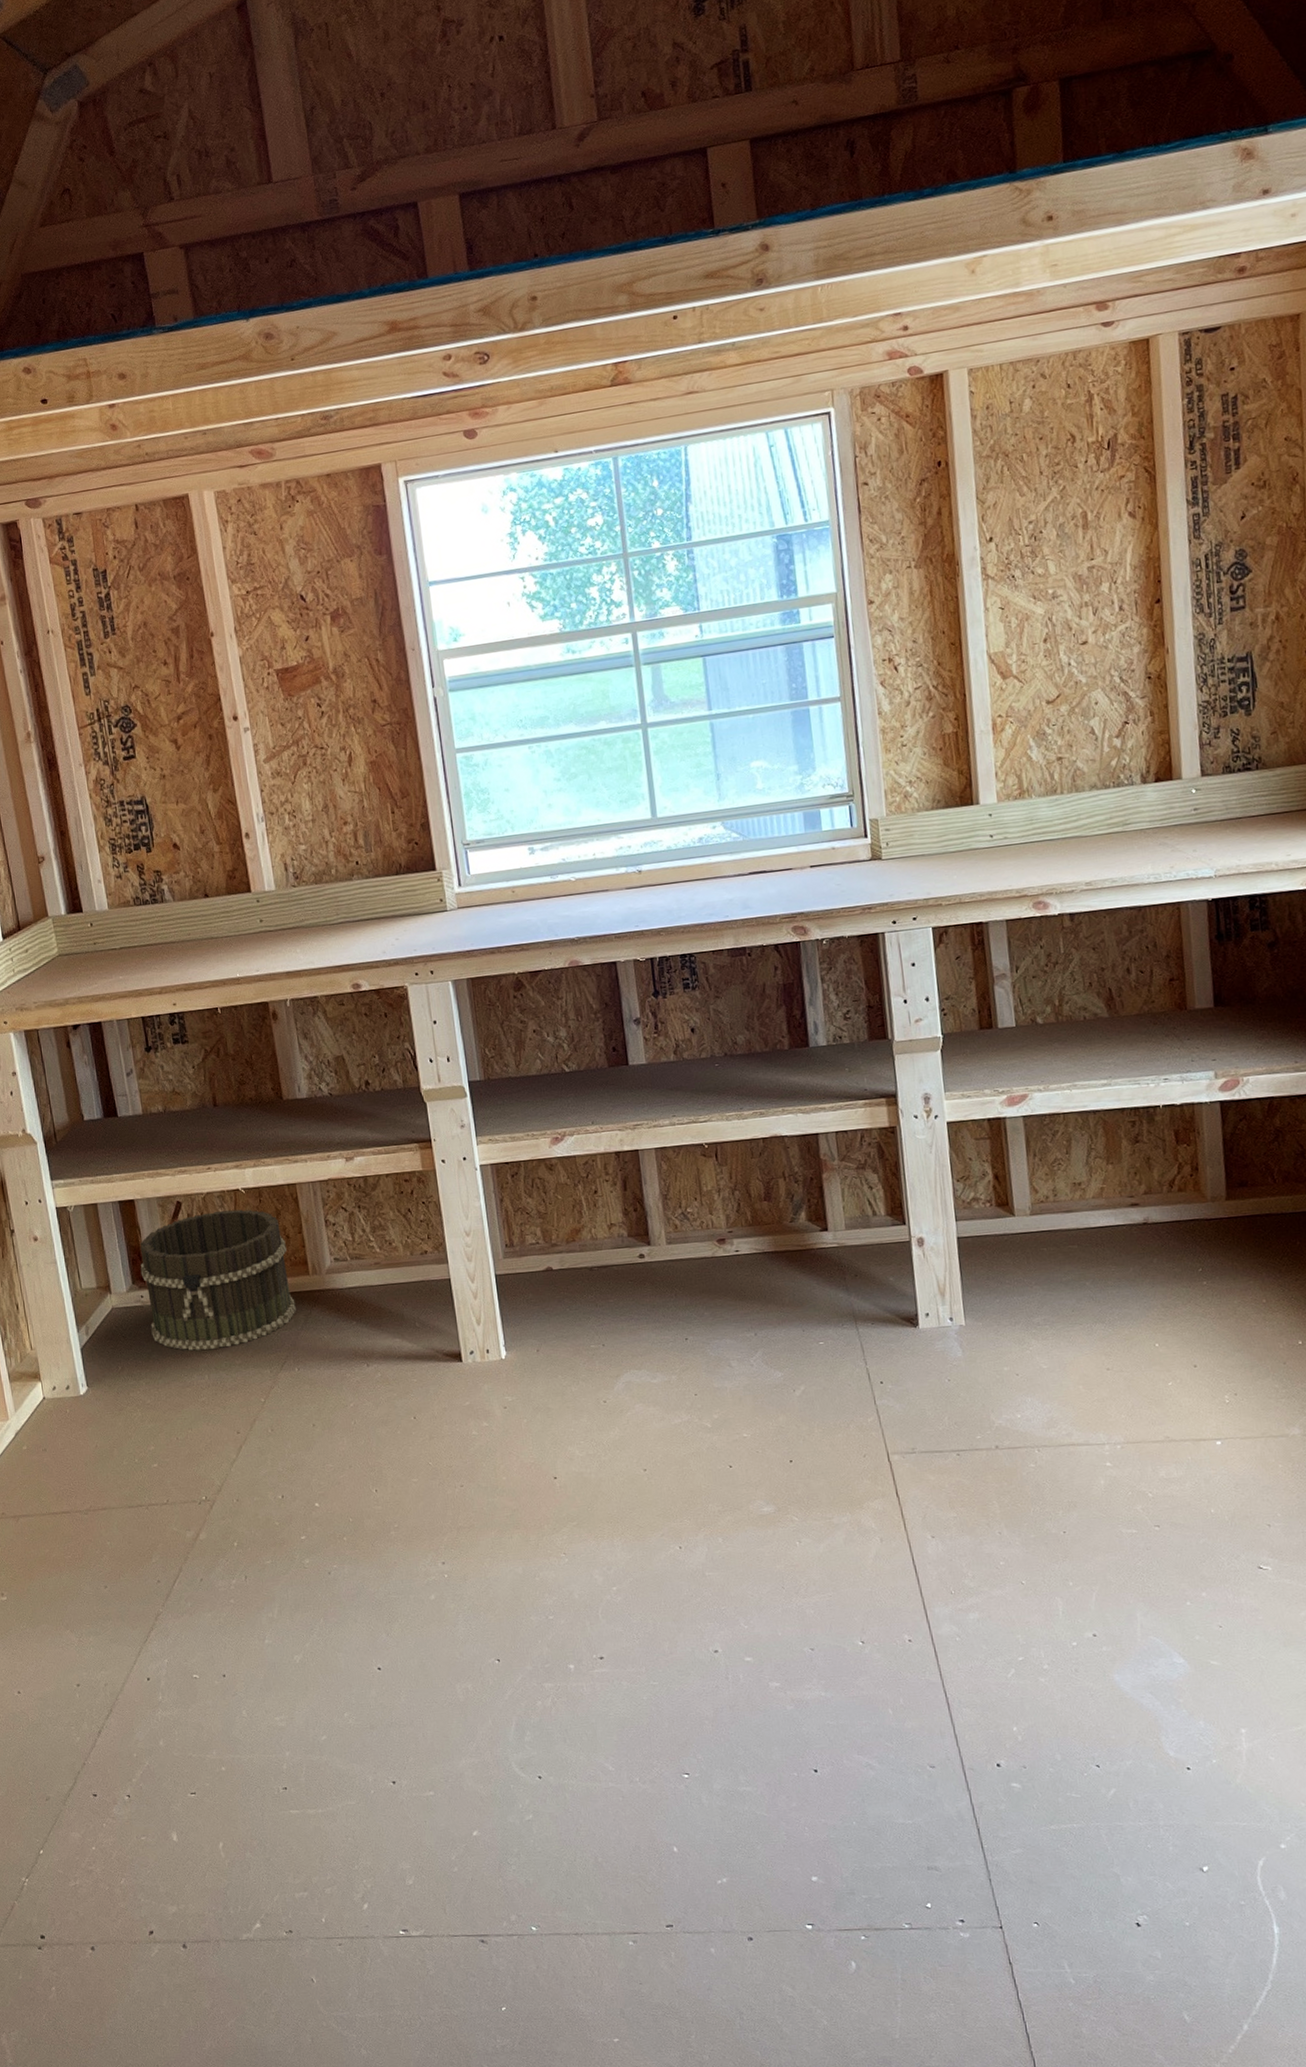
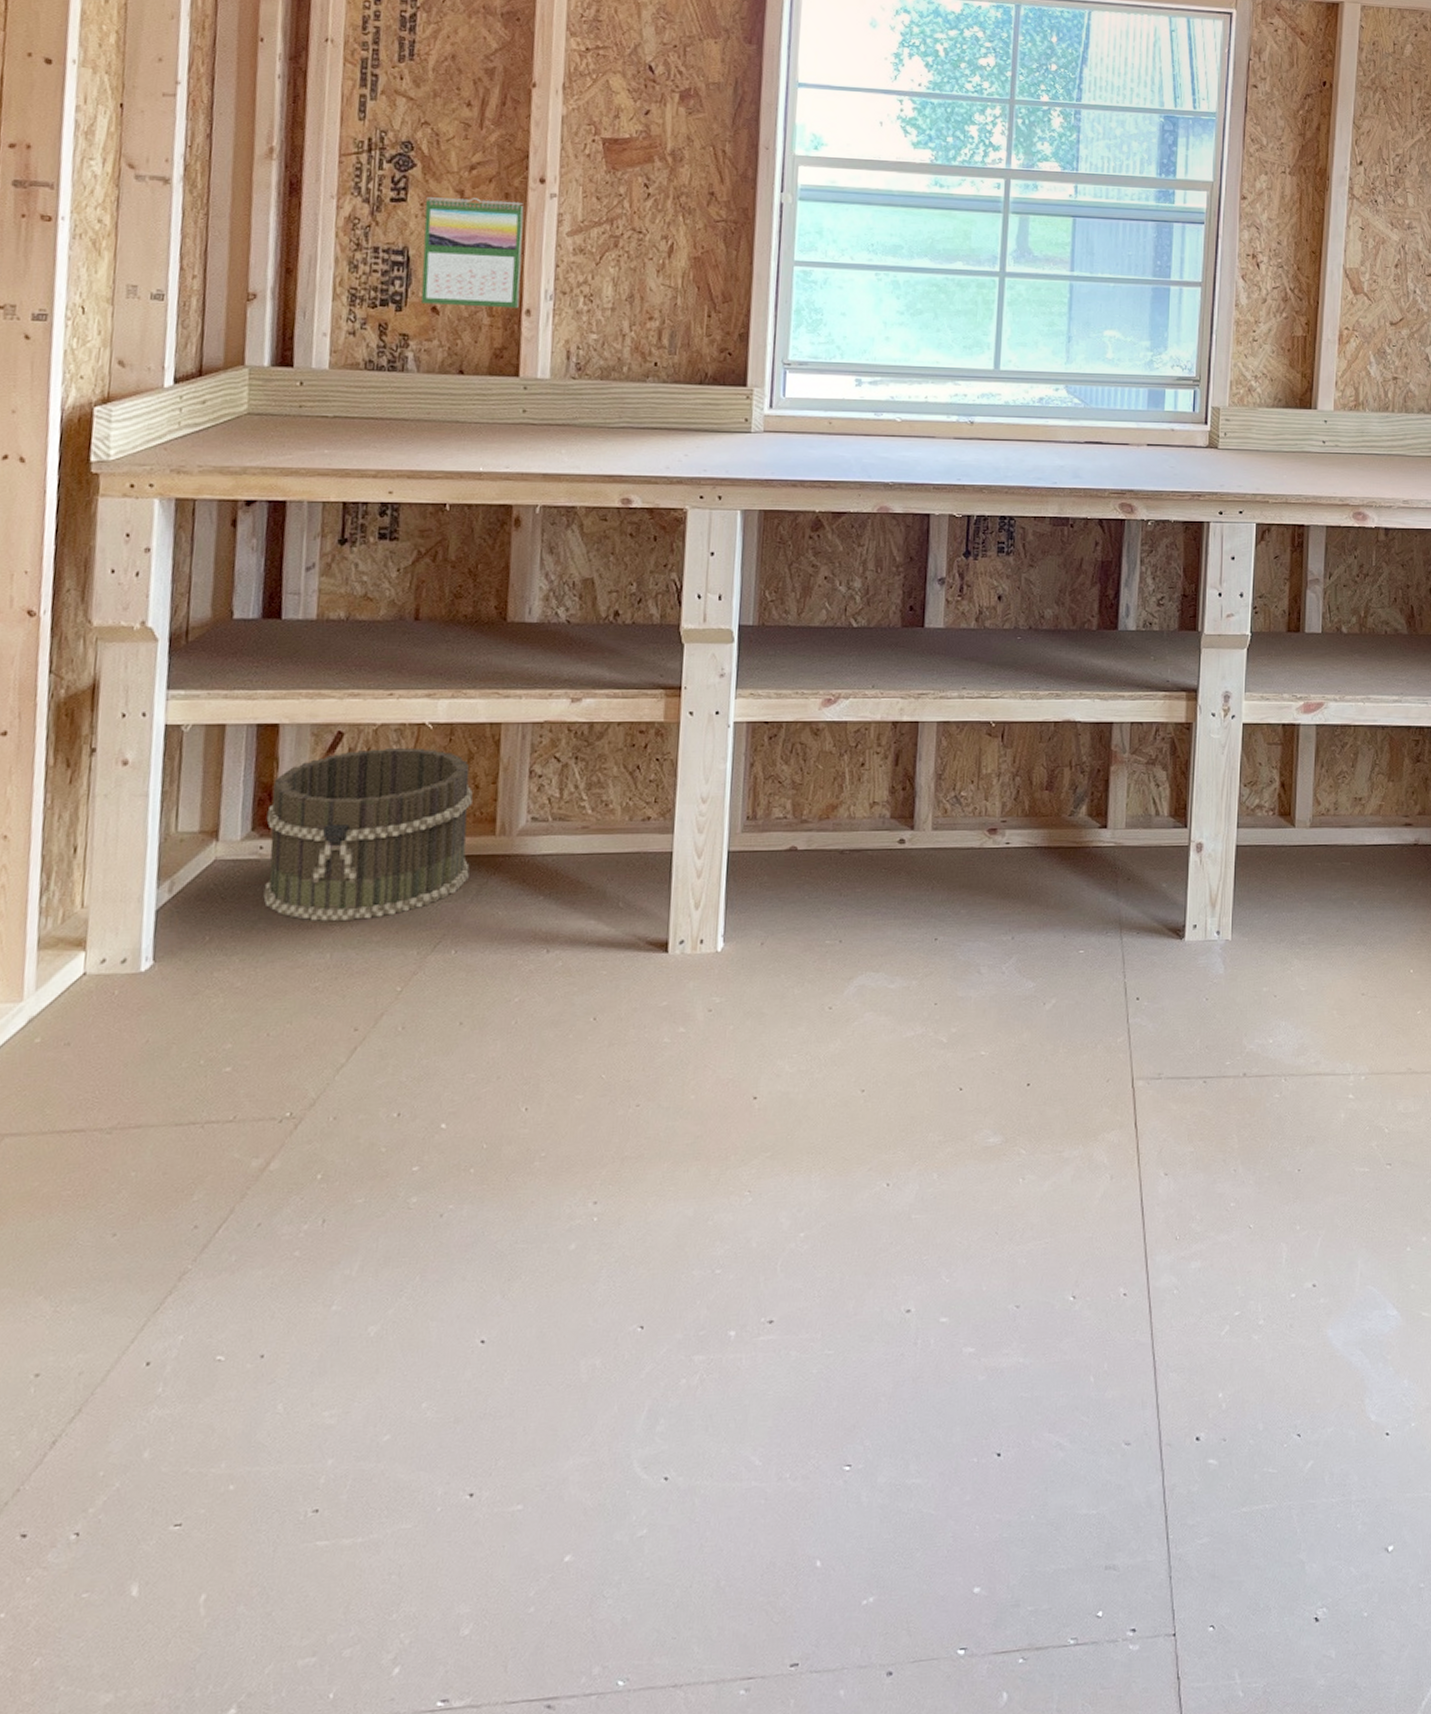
calendar: none [150,740,239,843] -> present [421,197,524,309]

